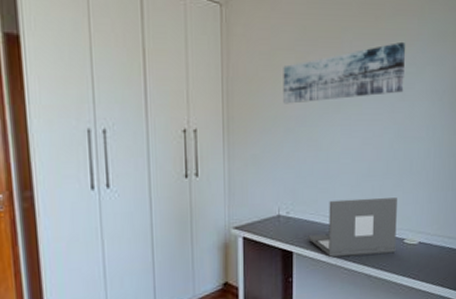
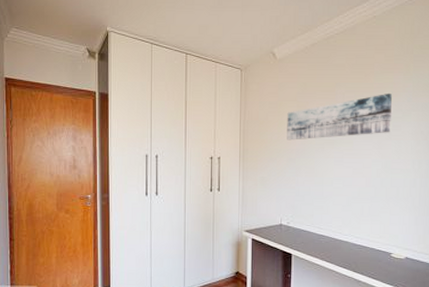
laptop: present [308,197,397,258] -> none [305,216,385,265]

